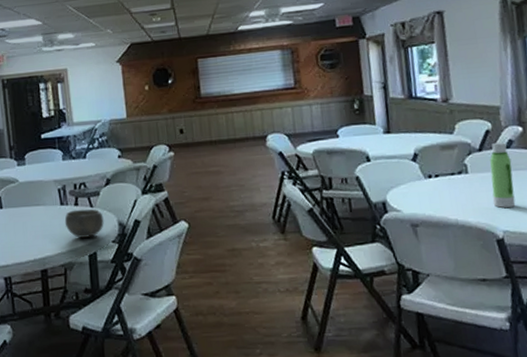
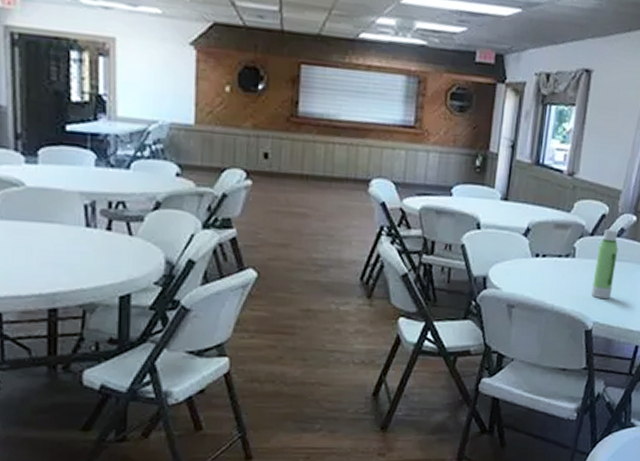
bowl: present [64,208,104,238] -> none [89,235,146,274]

